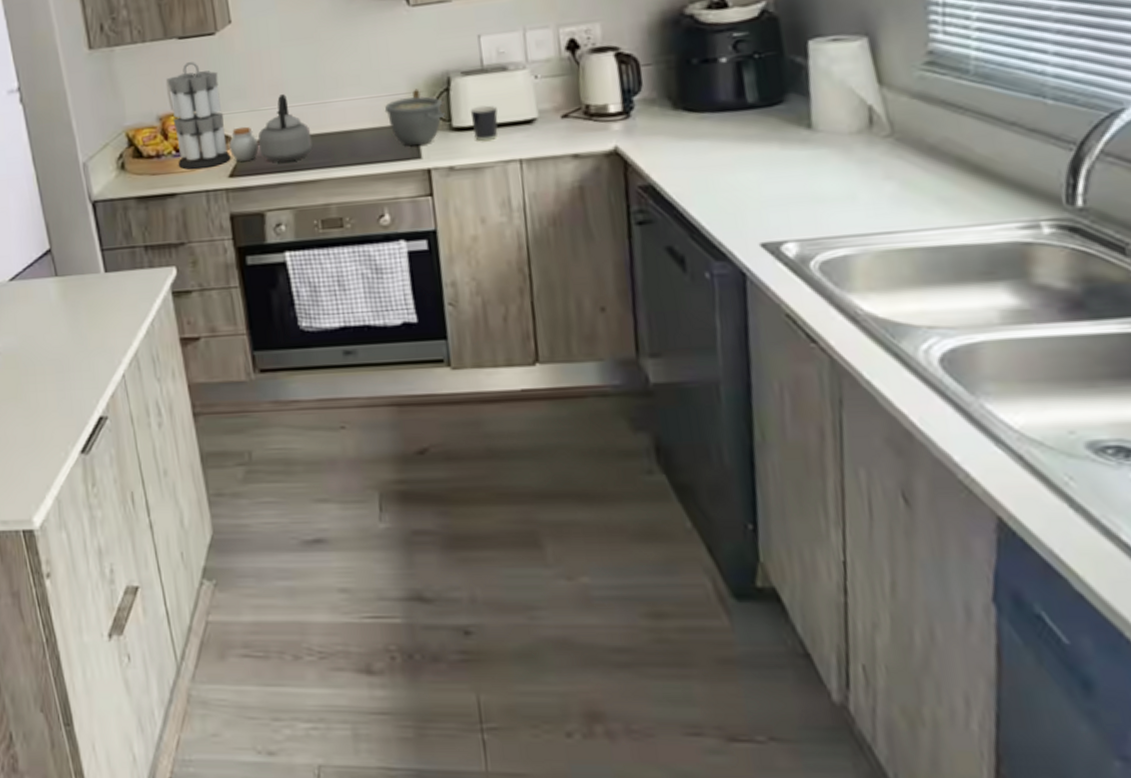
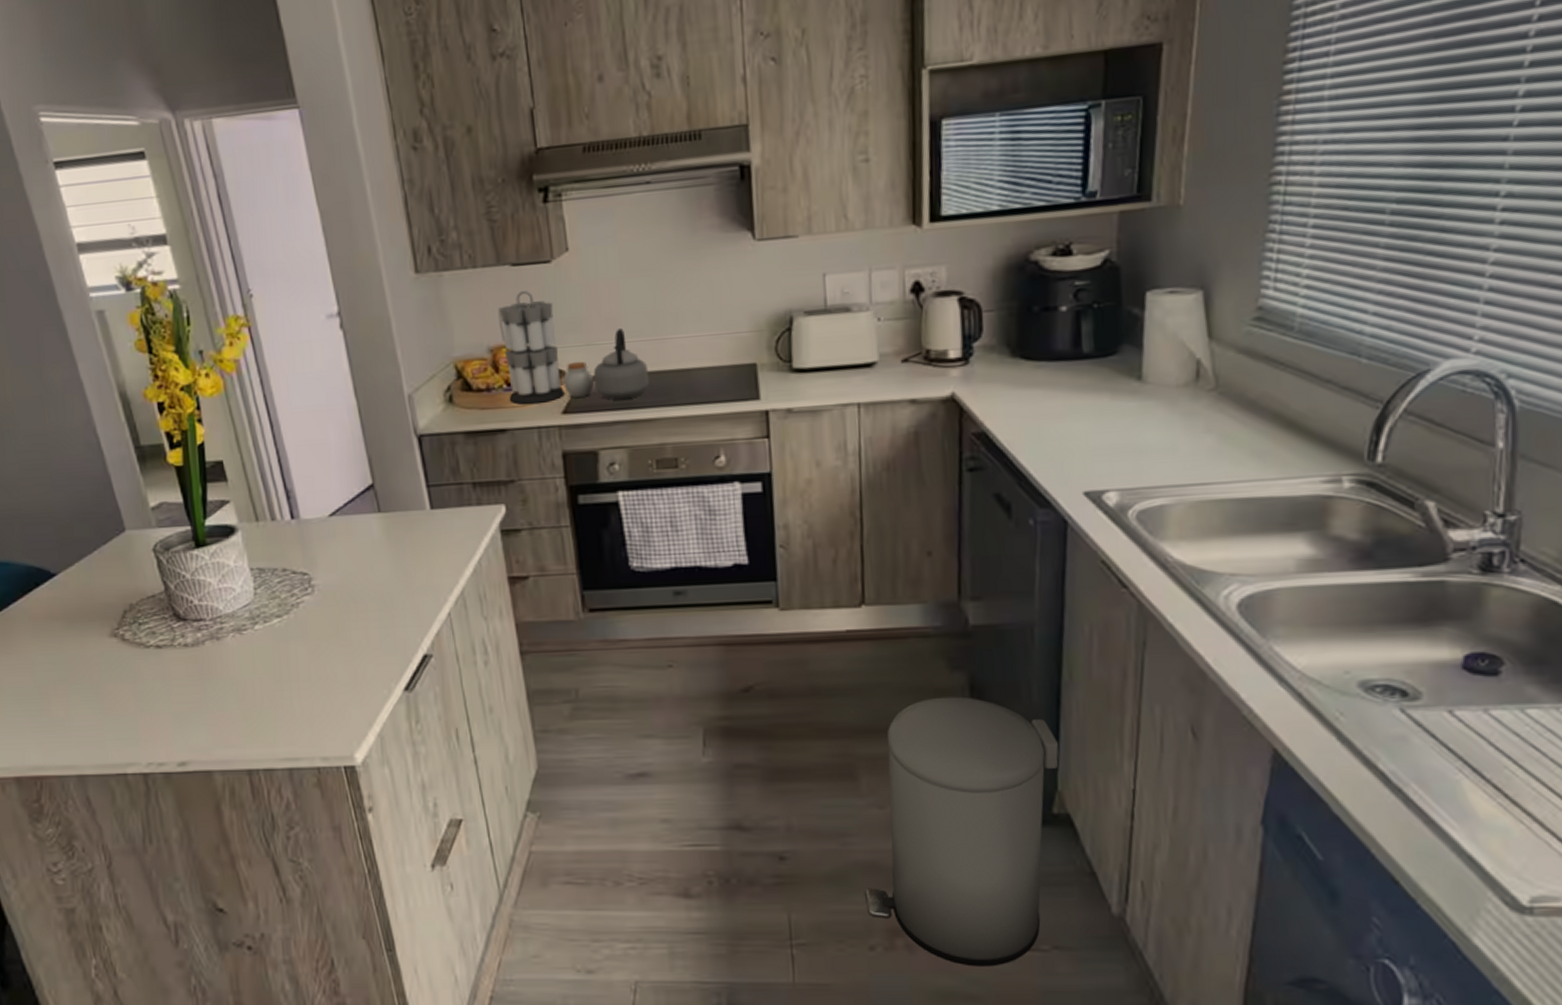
cooking pot: present [384,89,445,146] -> none [724,327,786,387]
mug: present [470,105,498,141] -> none [811,347,839,383]
pedal bin: none [556,459,758,759] -> present [864,696,1059,967]

